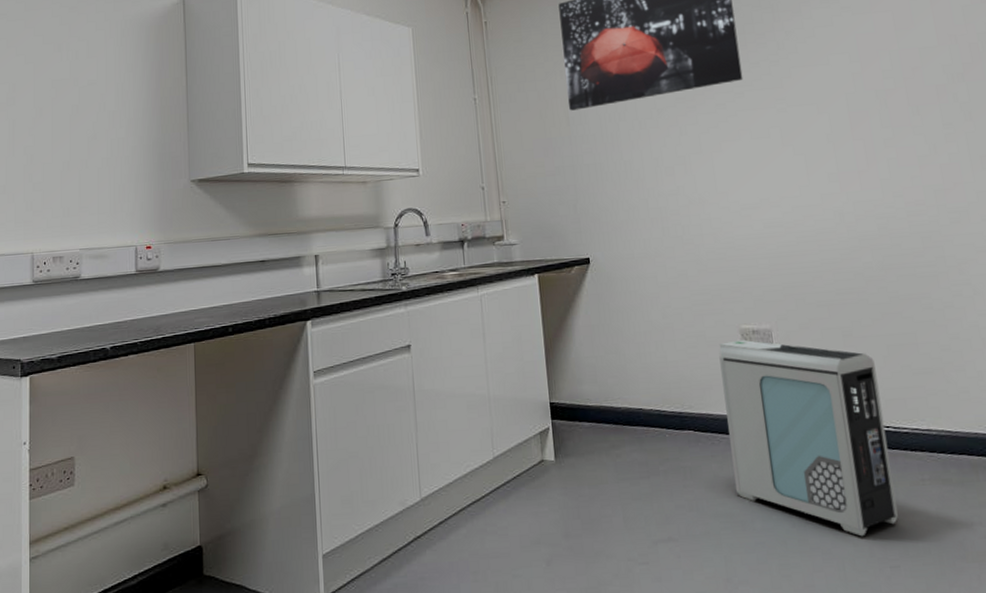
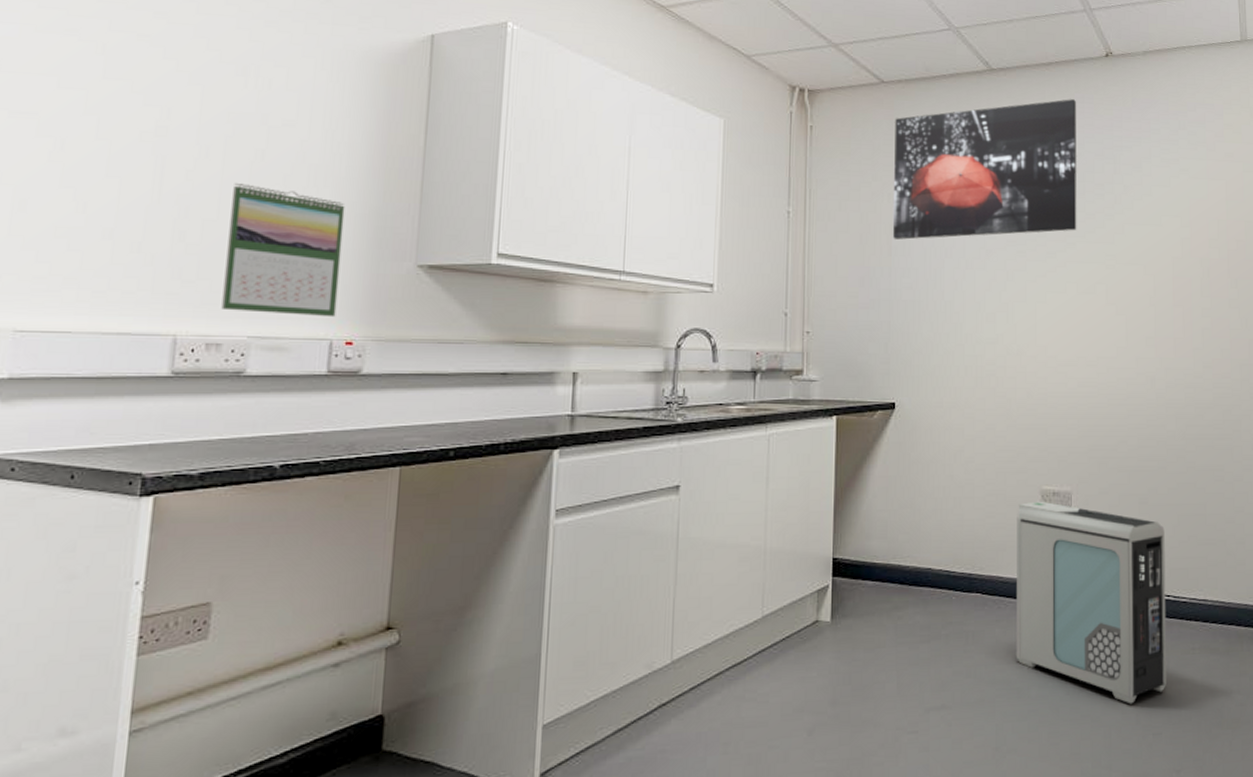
calendar: none [60,132,138,231] -> present [221,182,345,318]

